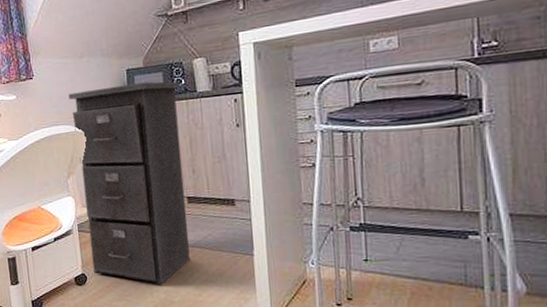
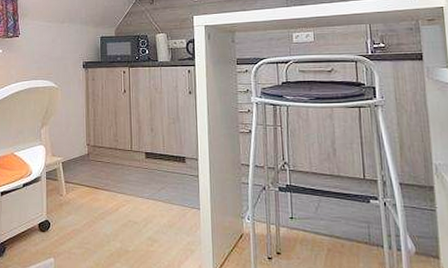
filing cabinet: present [68,81,190,285] -> none [49,49,145,234]

